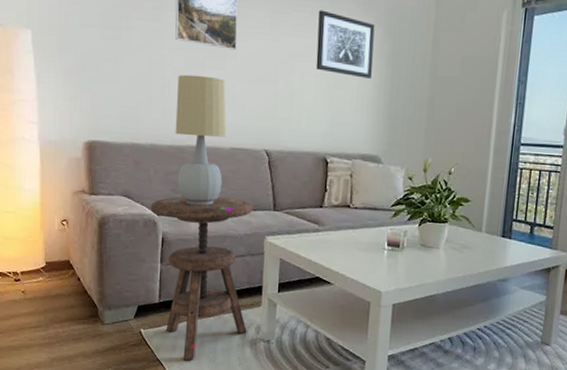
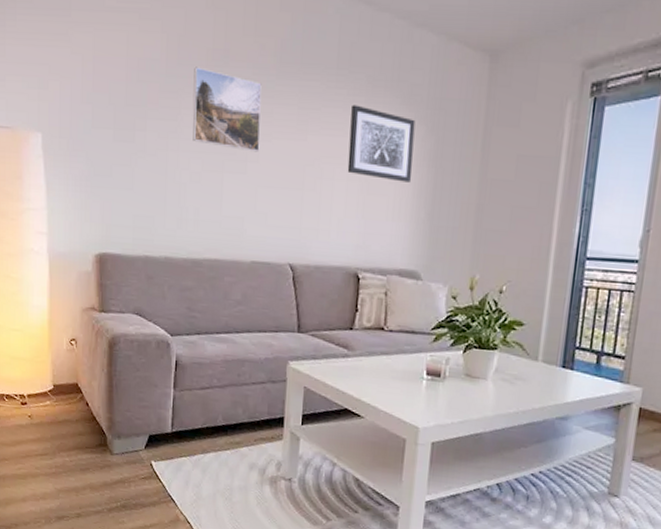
side table: present [150,196,253,361] -> none [163,315,275,499]
table lamp: present [175,74,226,206] -> none [191,179,247,326]

